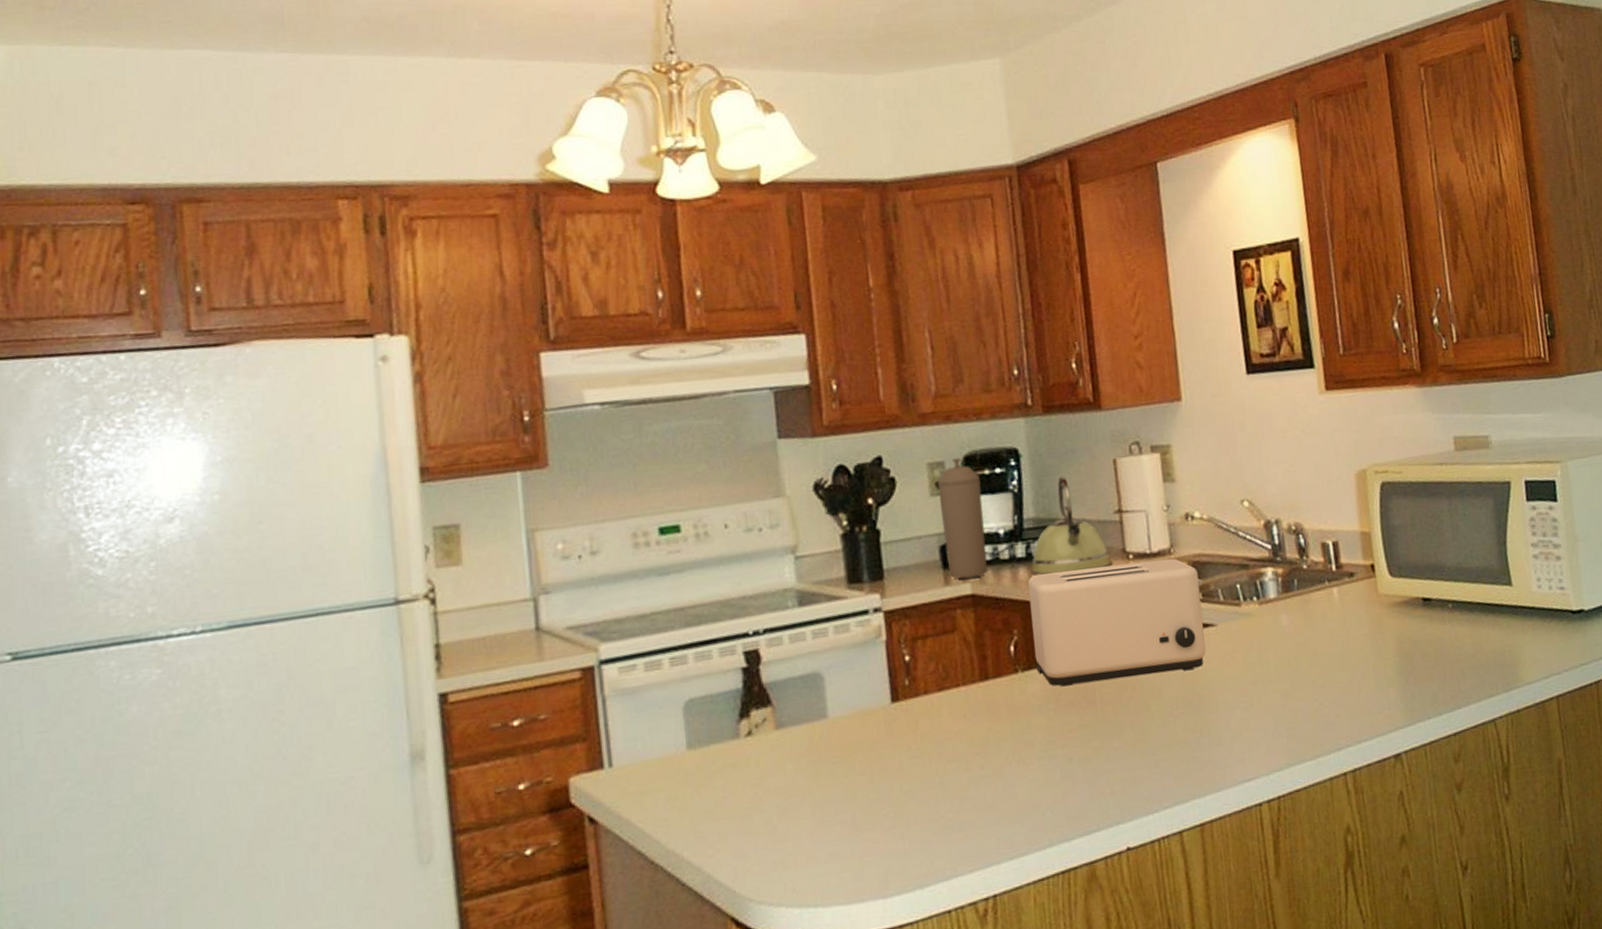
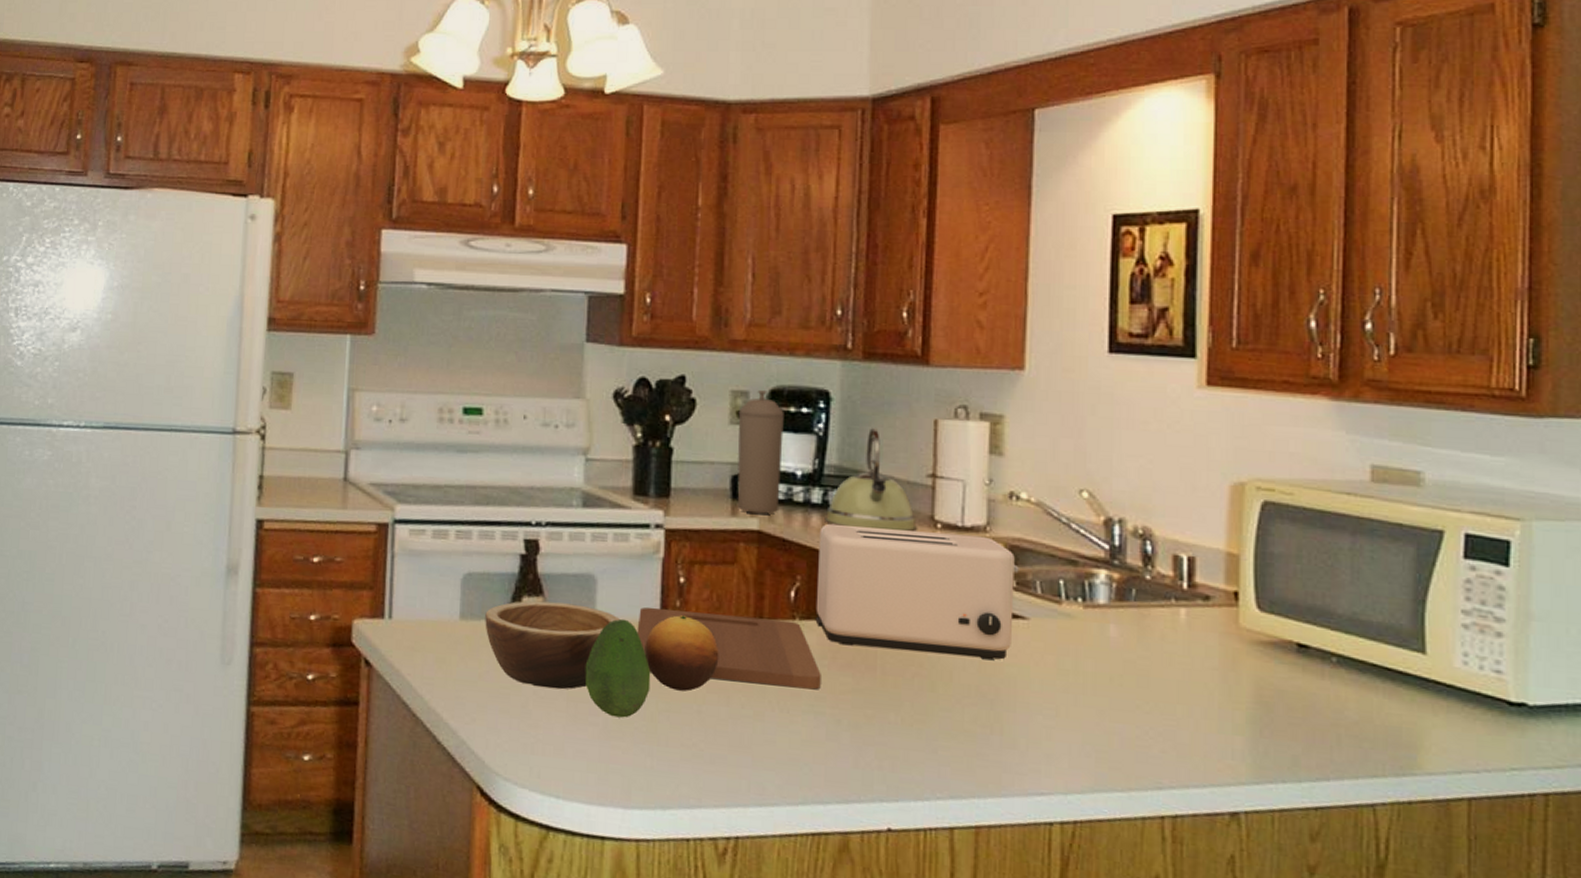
bowl: none [713,705,853,800] -> present [485,601,620,690]
fruit: none [824,709,892,810] -> present [584,618,651,718]
cutting board: none [870,674,1050,756] -> present [637,607,821,690]
fruit: none [880,692,954,769] -> present [644,615,719,691]

